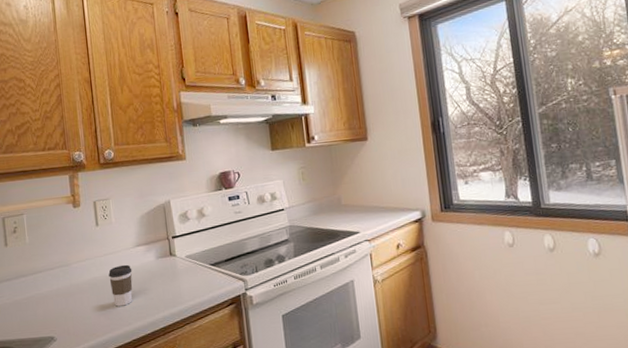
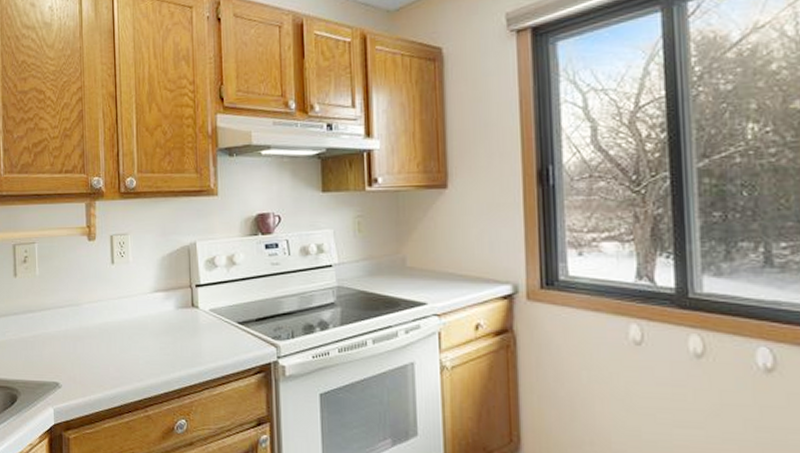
coffee cup: present [109,264,133,307] -> none [122,311,148,359]

